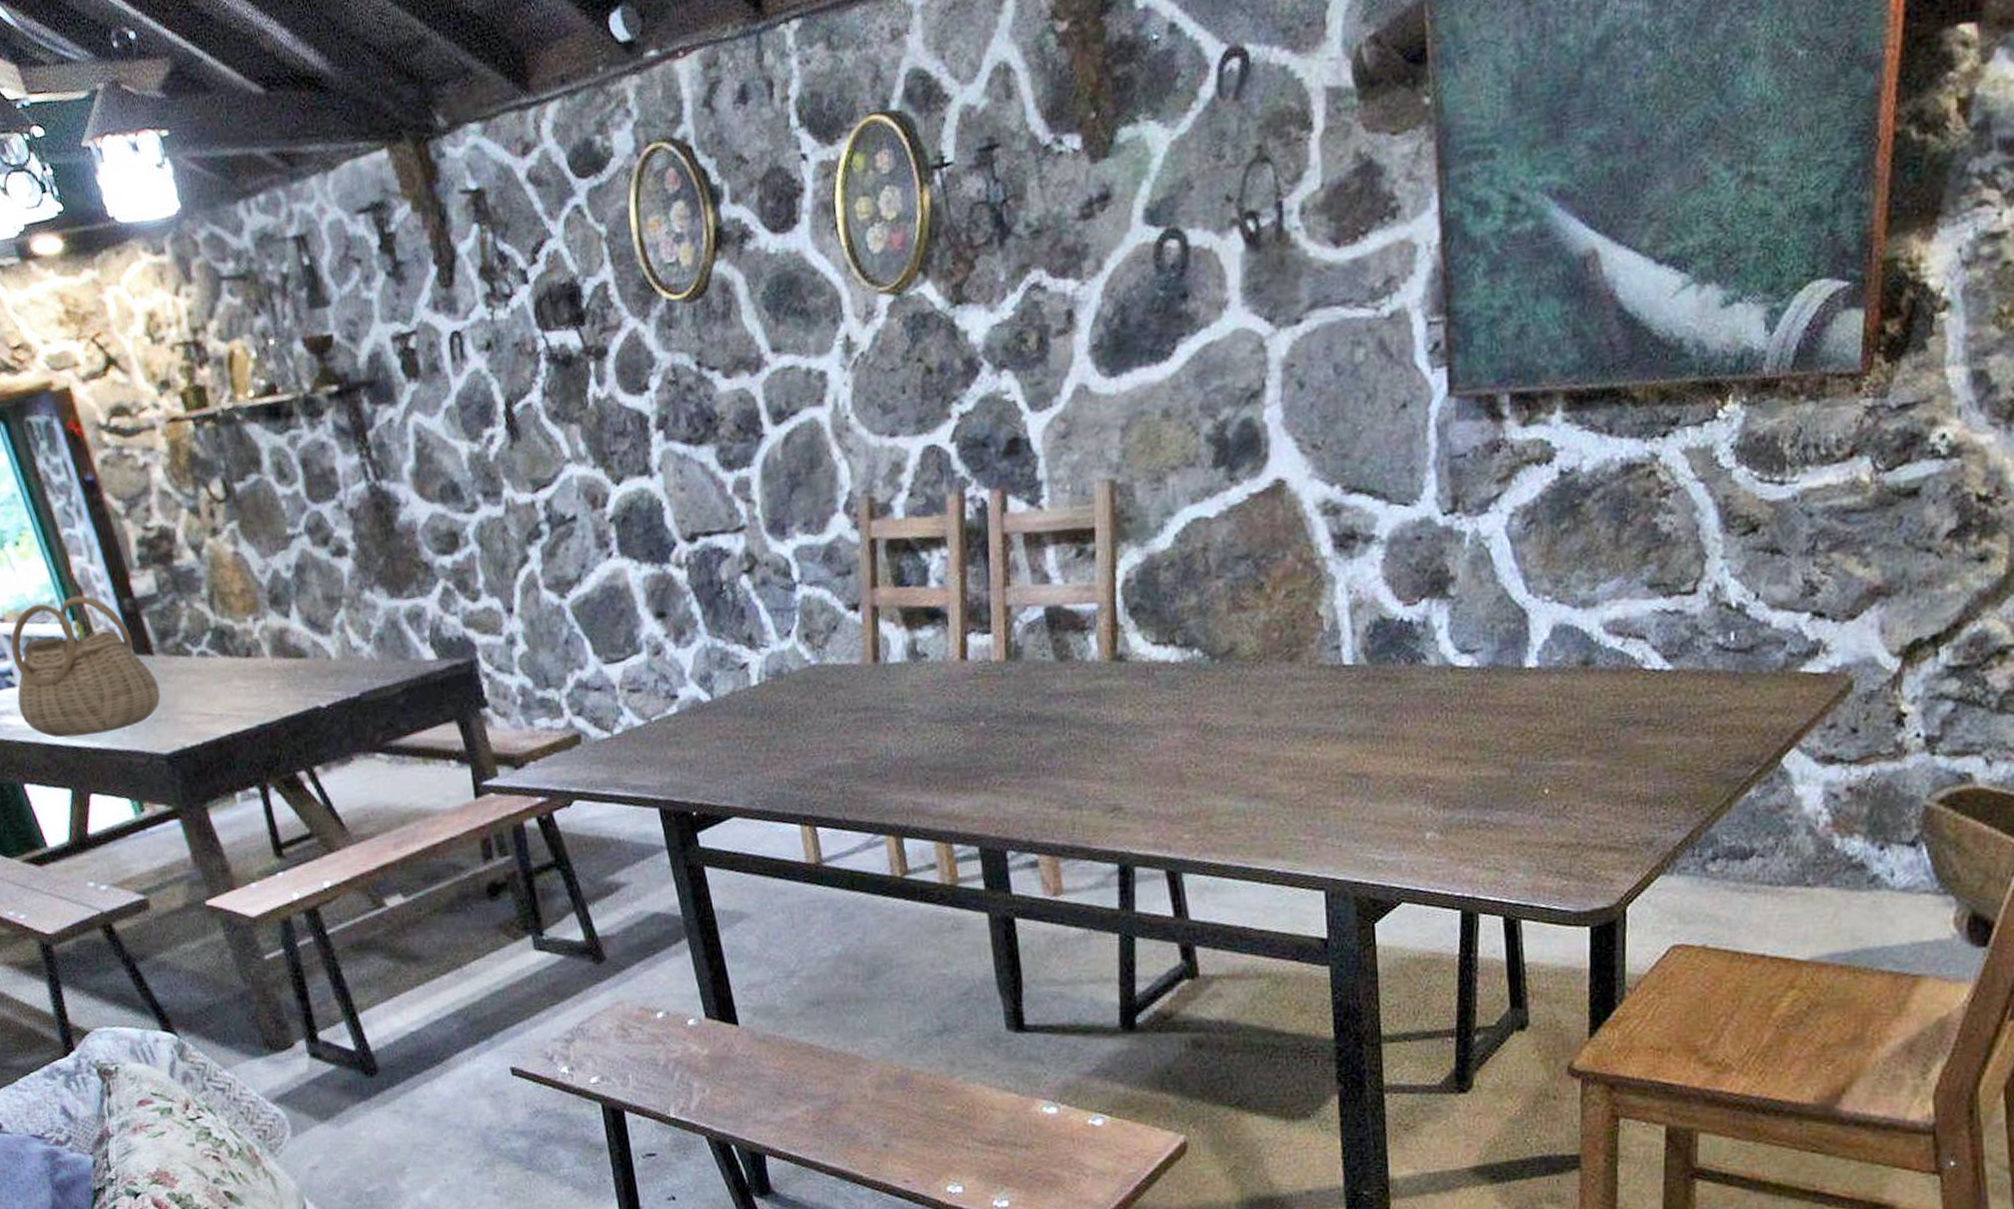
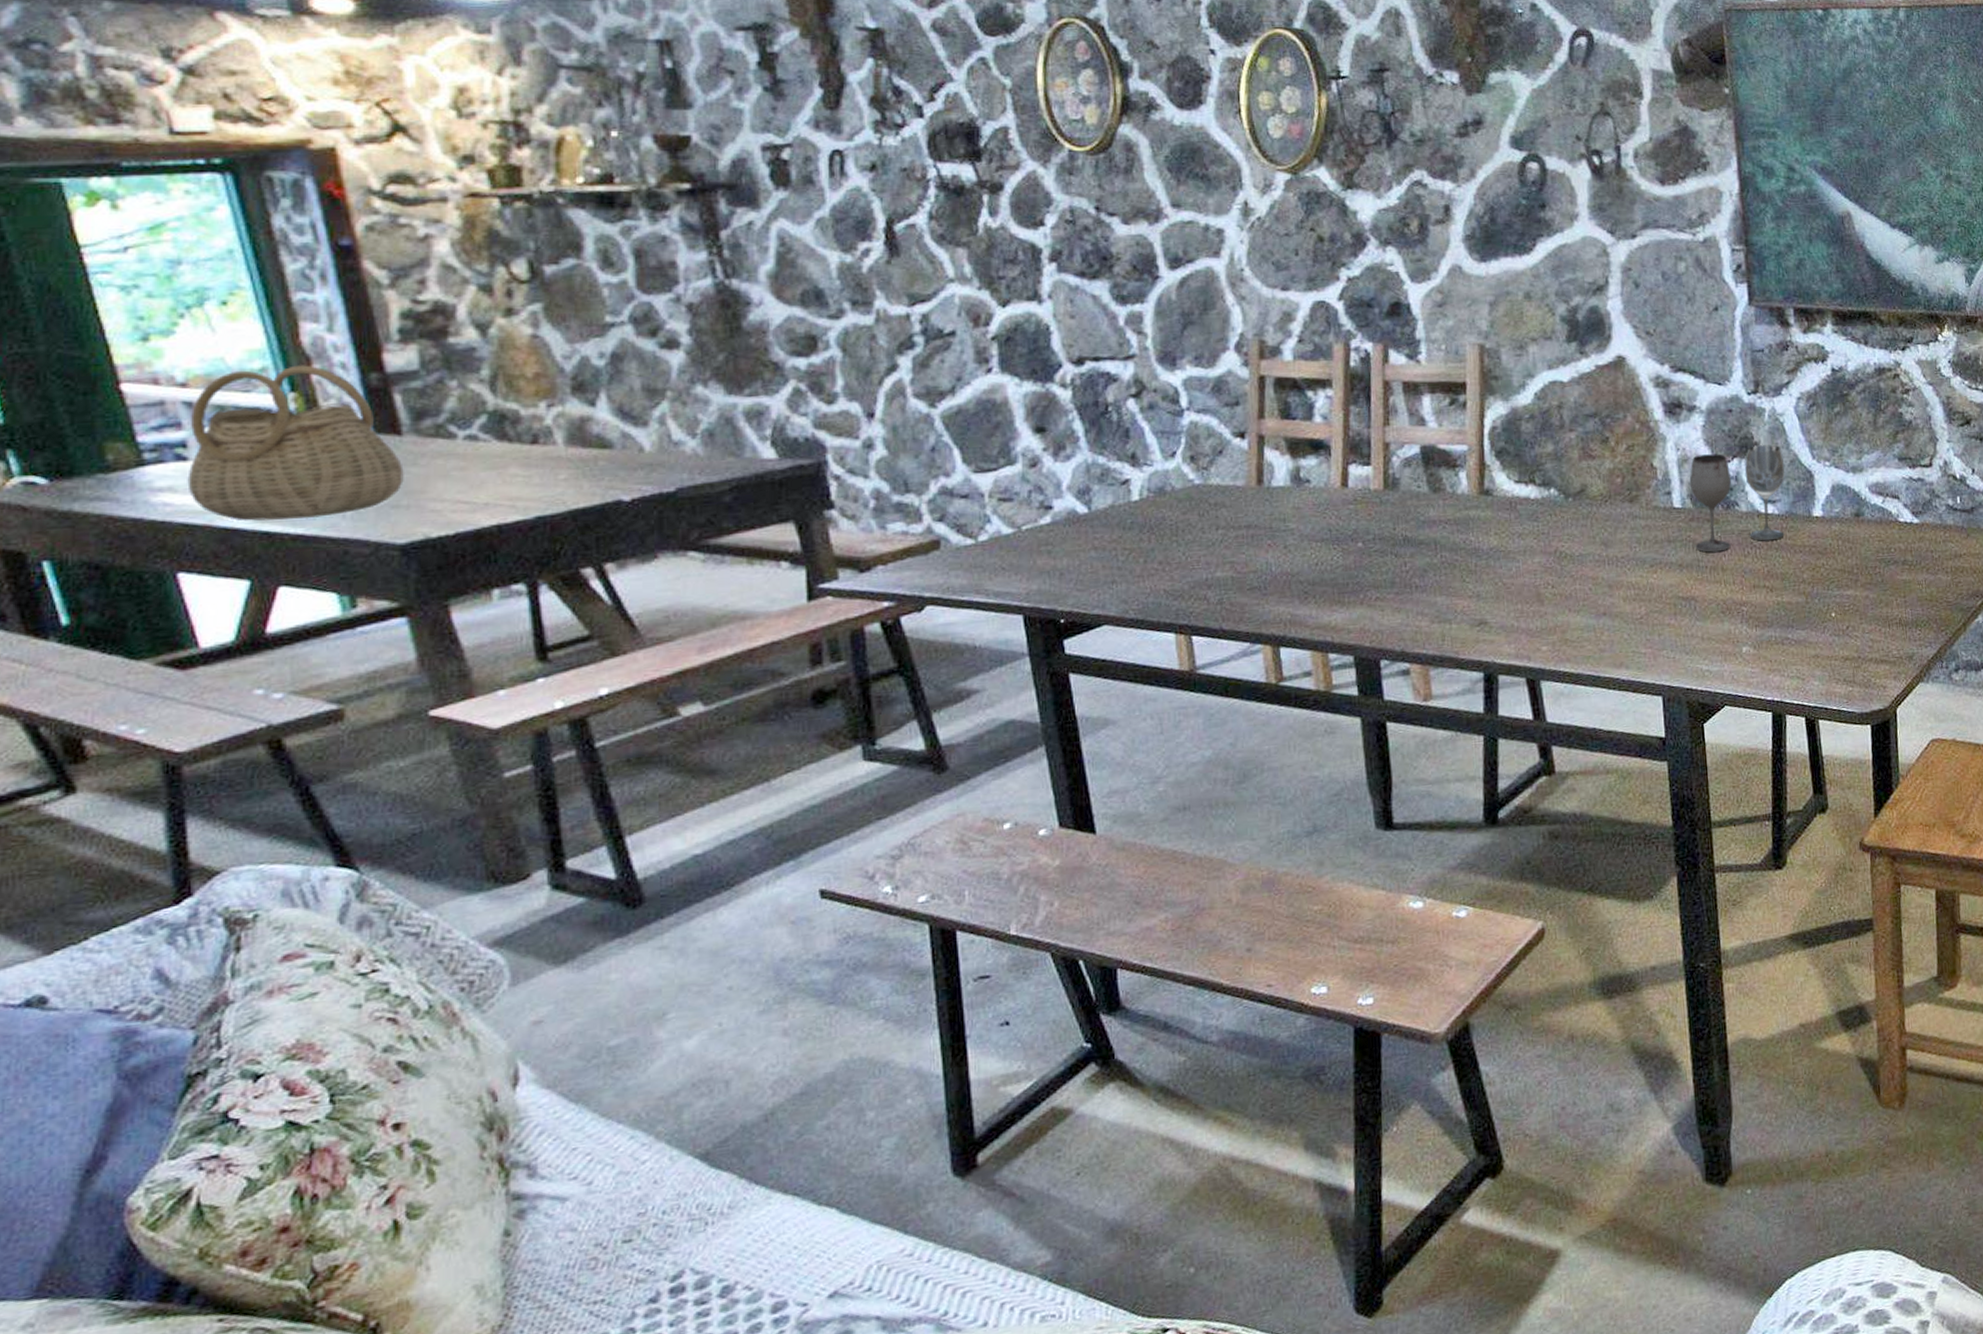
wineglass: none [1364,578,1490,719] -> present [1689,445,1786,553]

